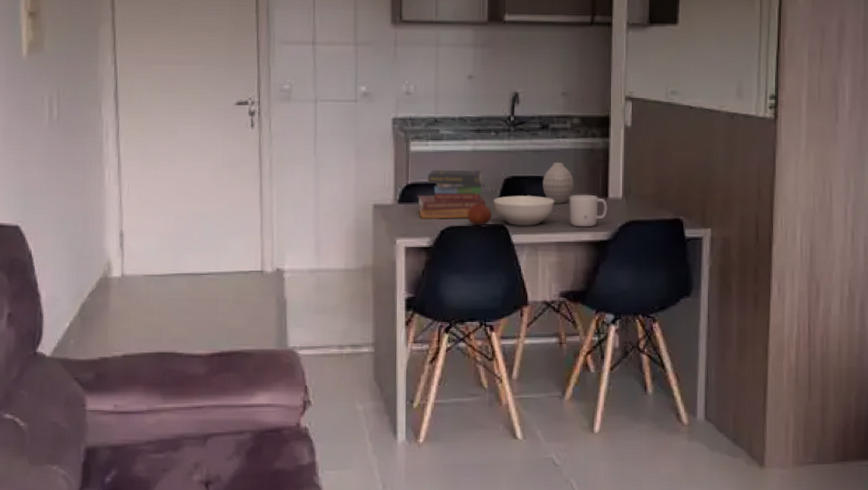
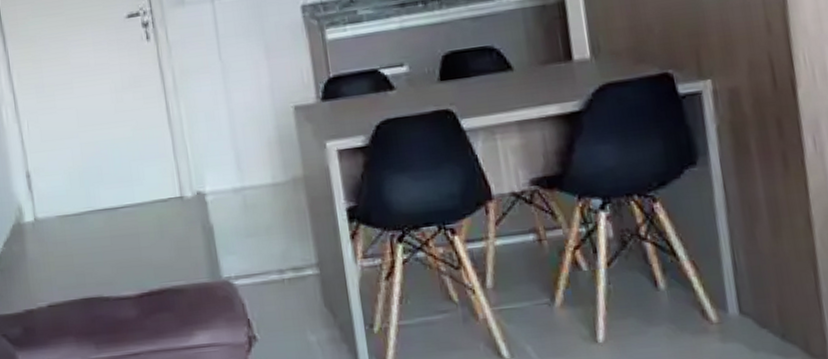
books: present [418,170,487,220] -> none [343,50,426,116]
fruit: present [467,203,492,225] -> none [403,87,434,115]
bowl: present [493,195,555,226] -> none [433,69,507,109]
vase: present [542,163,573,204] -> none [488,27,528,76]
mug: present [569,194,608,227] -> none [524,59,575,100]

